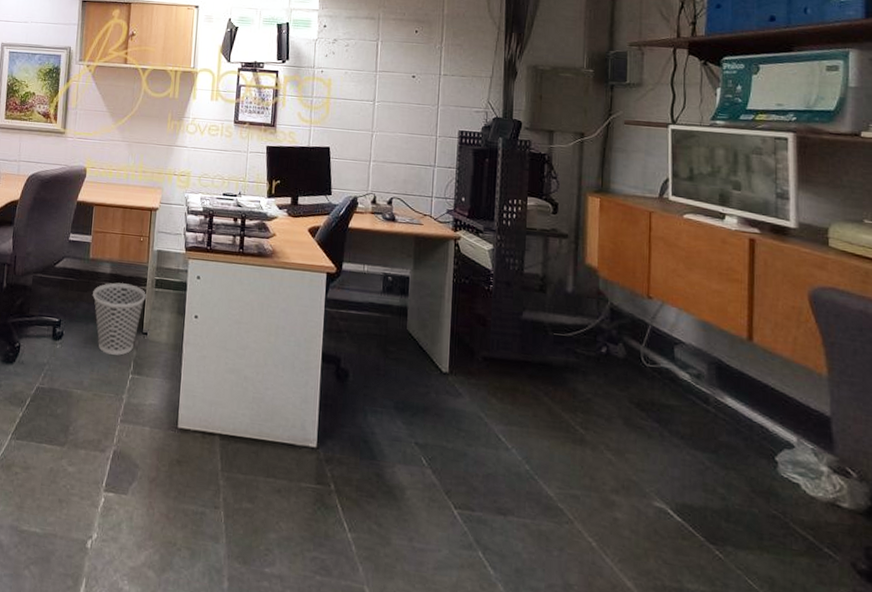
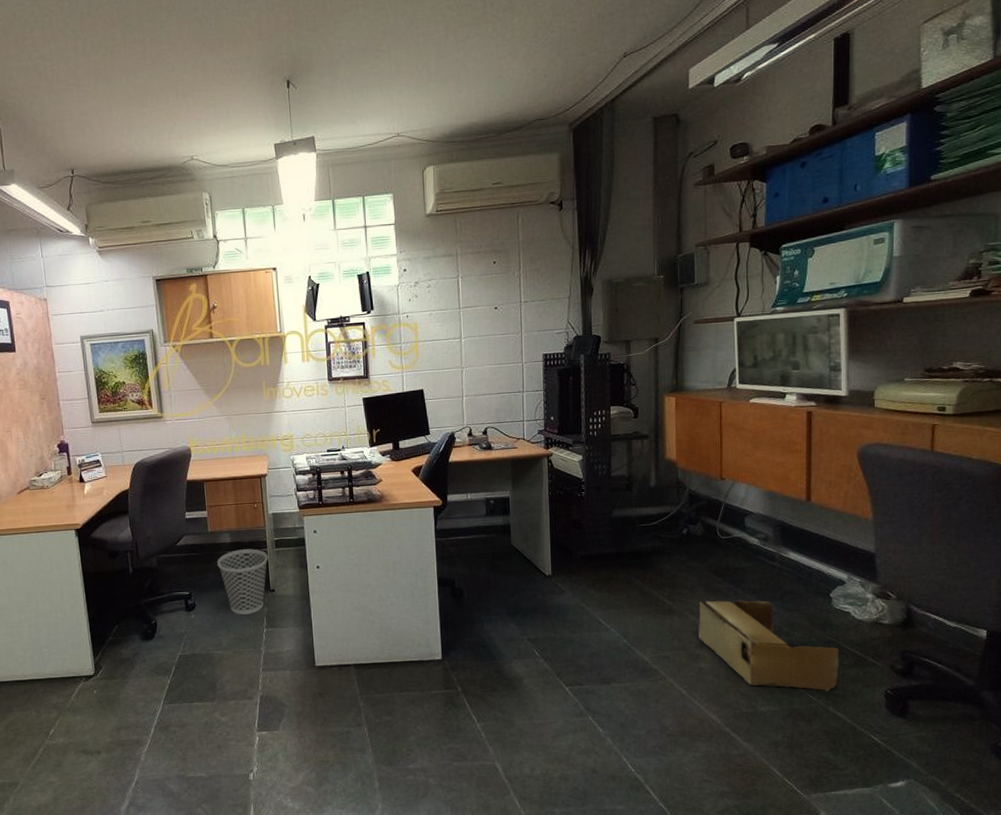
cardboard box: none [615,436,787,580] -> present [699,600,839,691]

